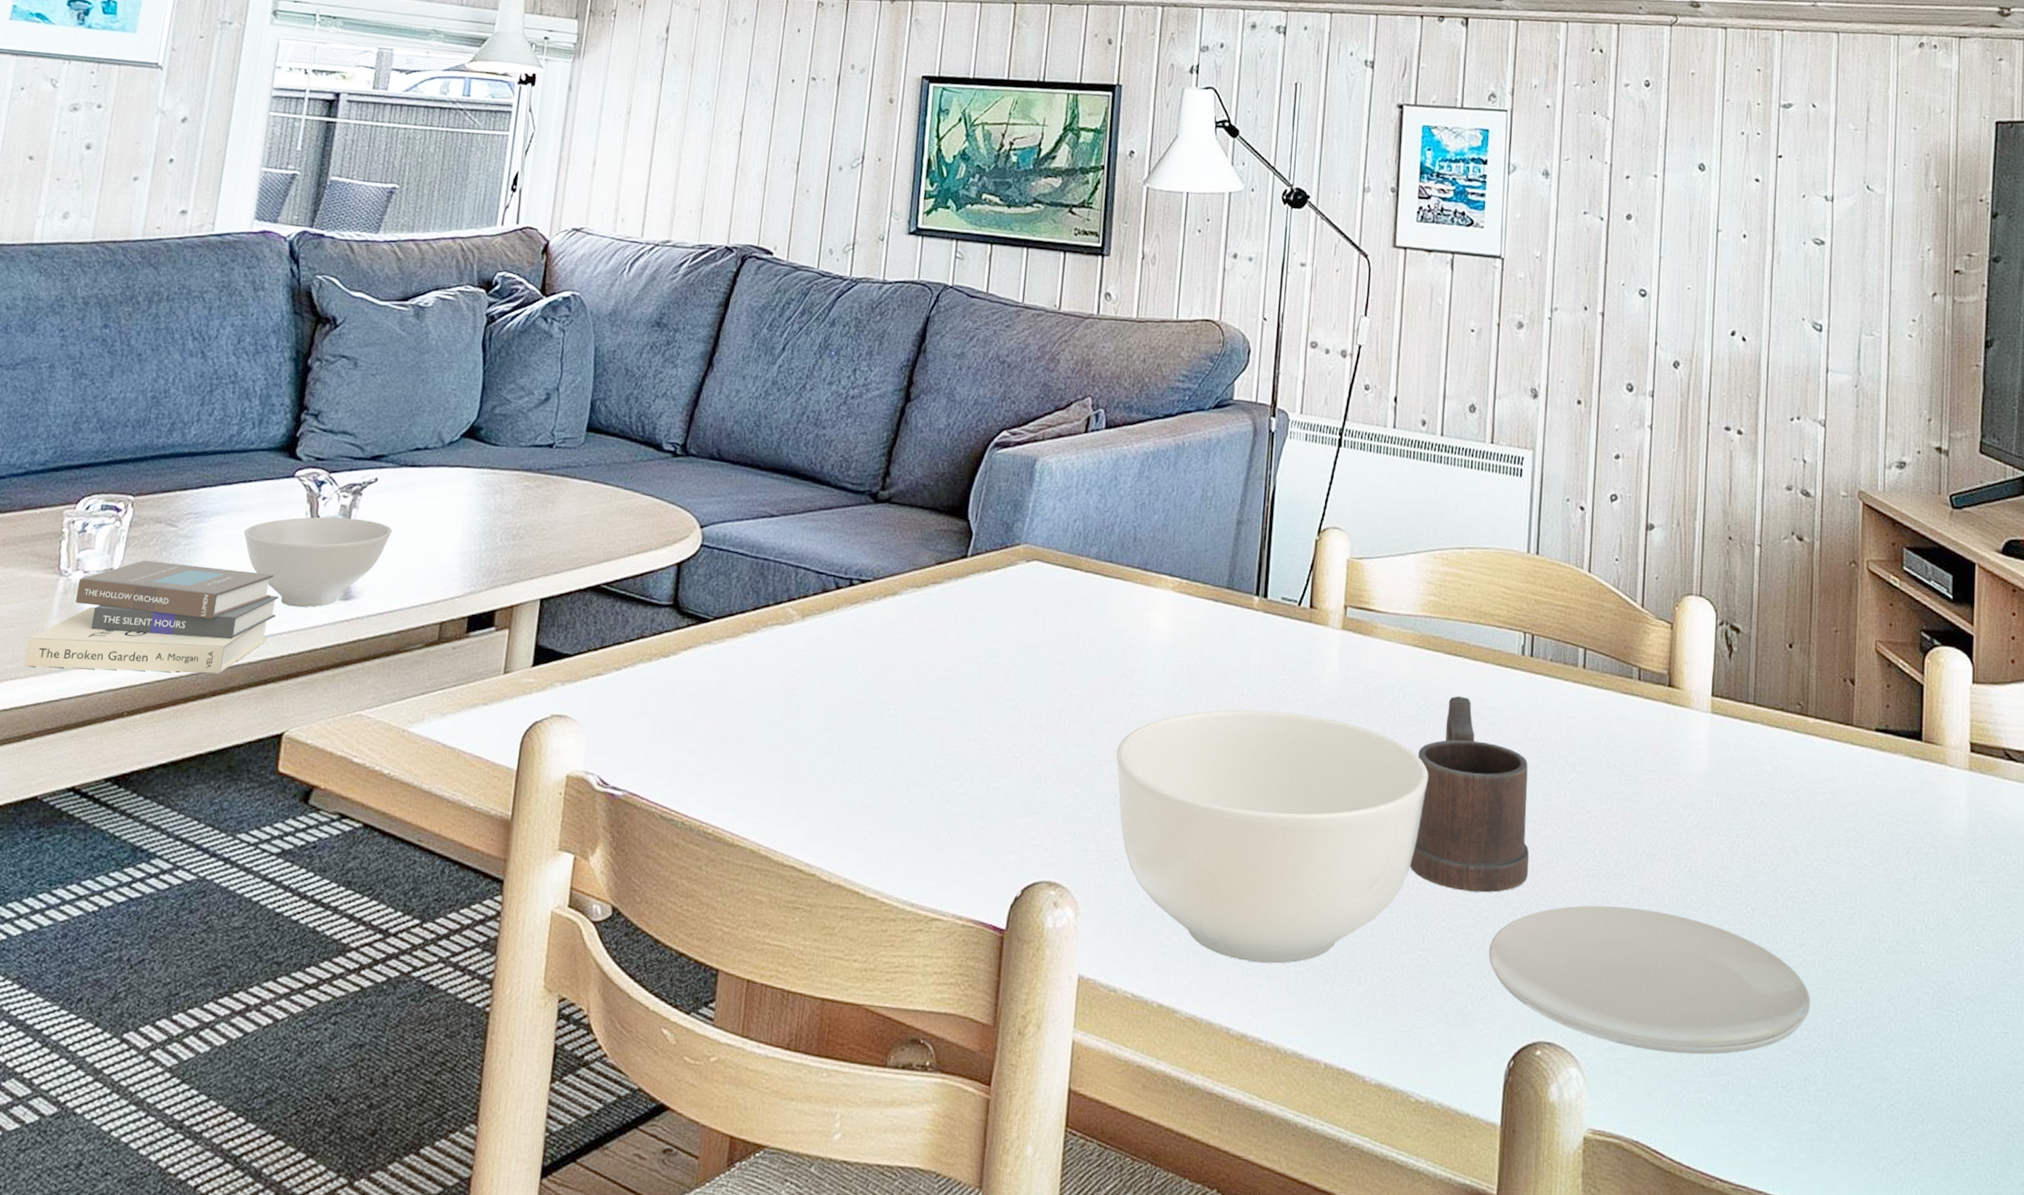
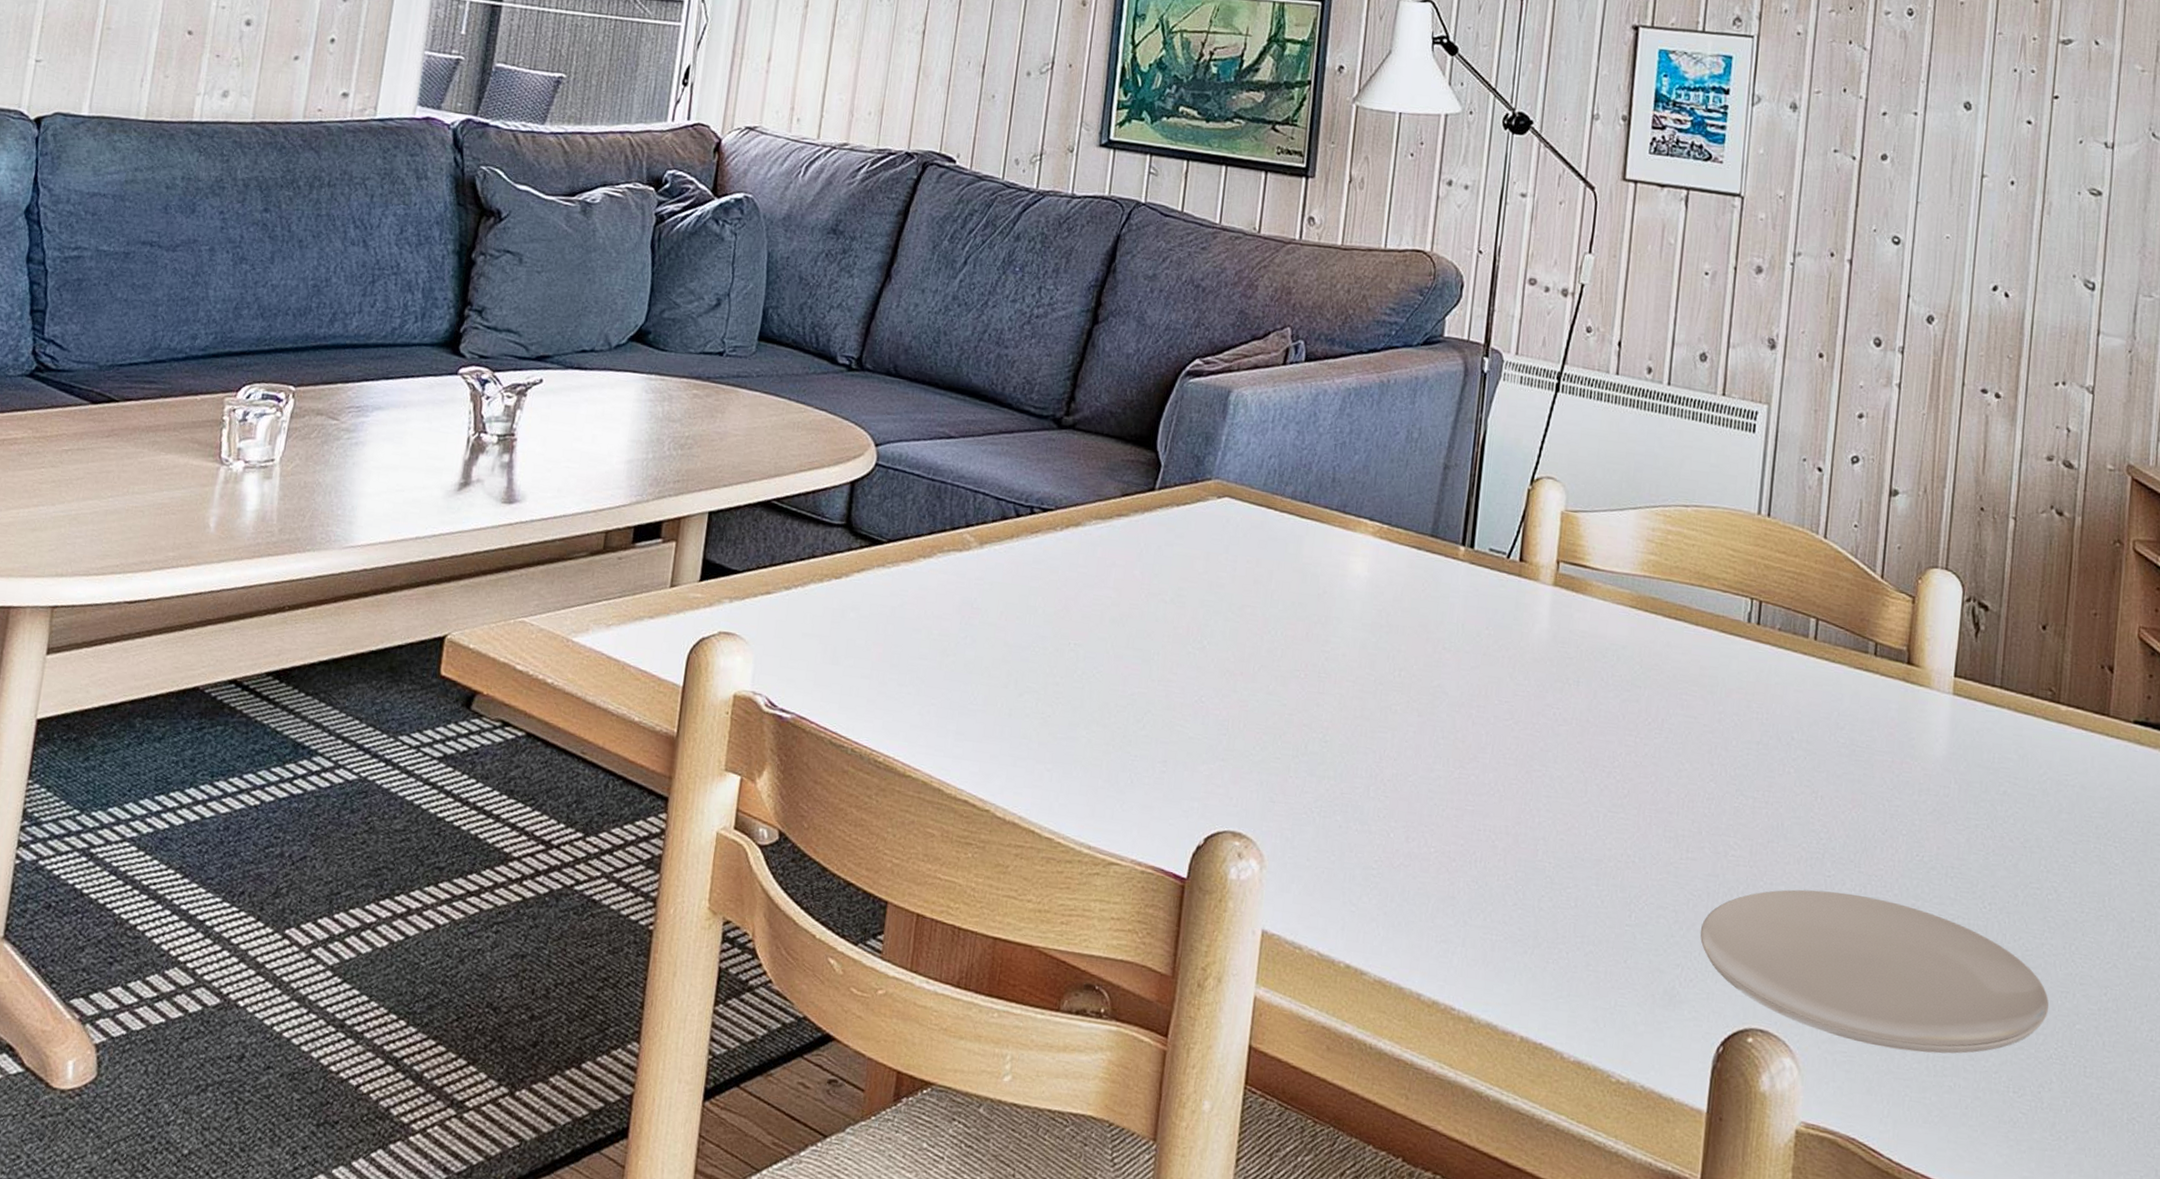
books: present [24,560,279,674] -> none [185,452,442,573]
bowl: present [244,517,393,607] -> none [406,416,558,509]
bowl: present [1116,710,1428,964] -> none [1307,663,1642,931]
mug: present [1410,696,1529,893] -> none [1619,662,1751,870]

